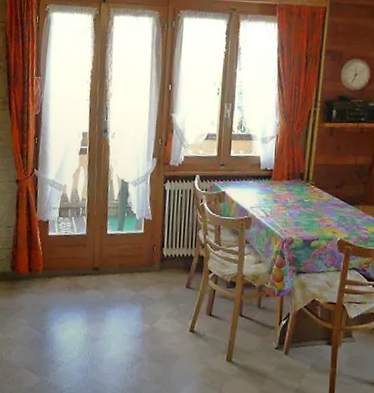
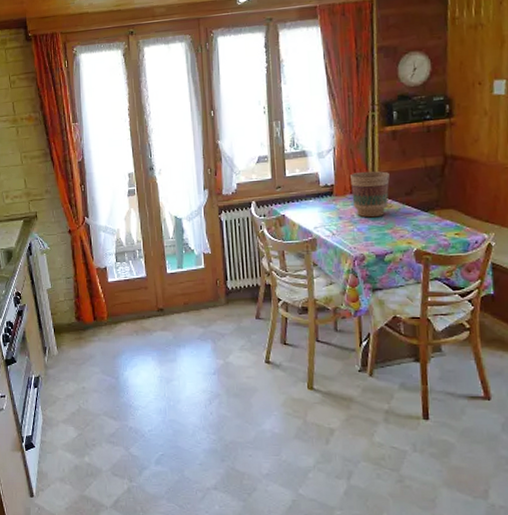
flower pot: none [288,161,323,205] -> present [350,171,390,218]

